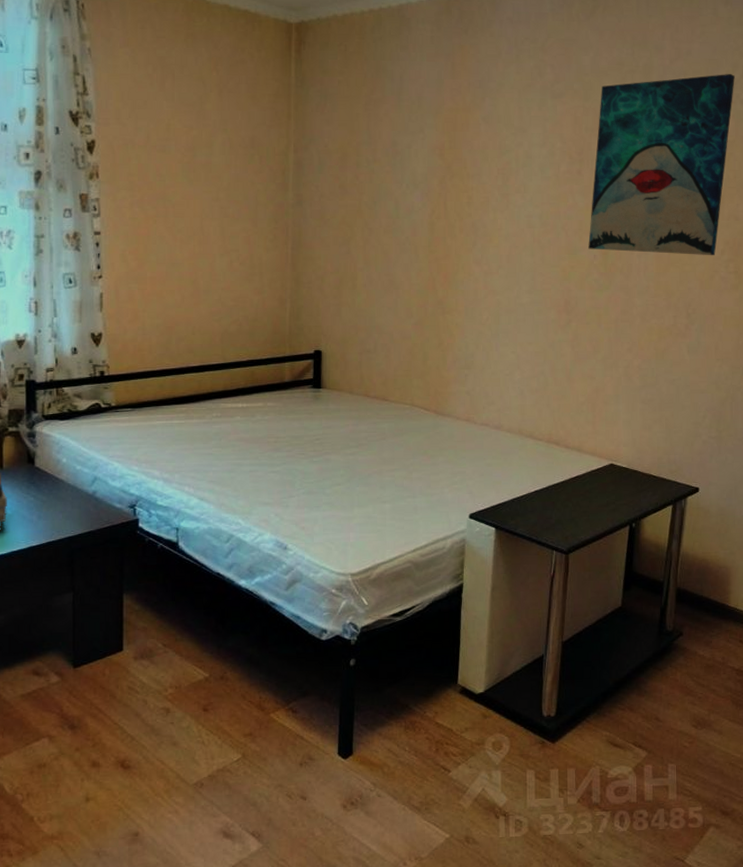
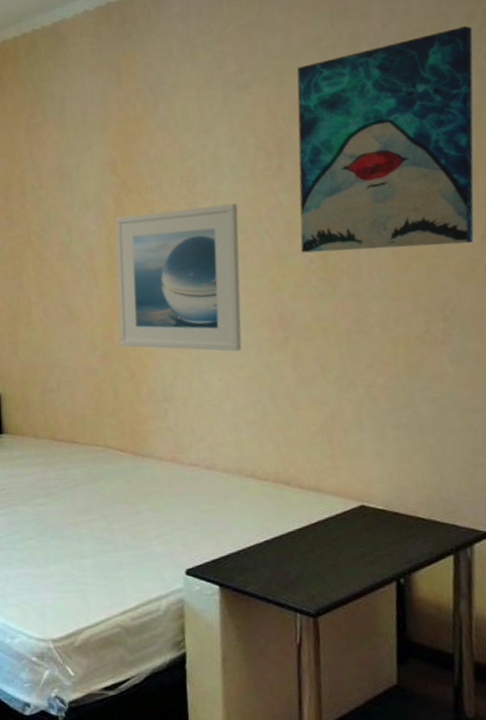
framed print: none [432,198,542,329] -> present [114,203,242,352]

